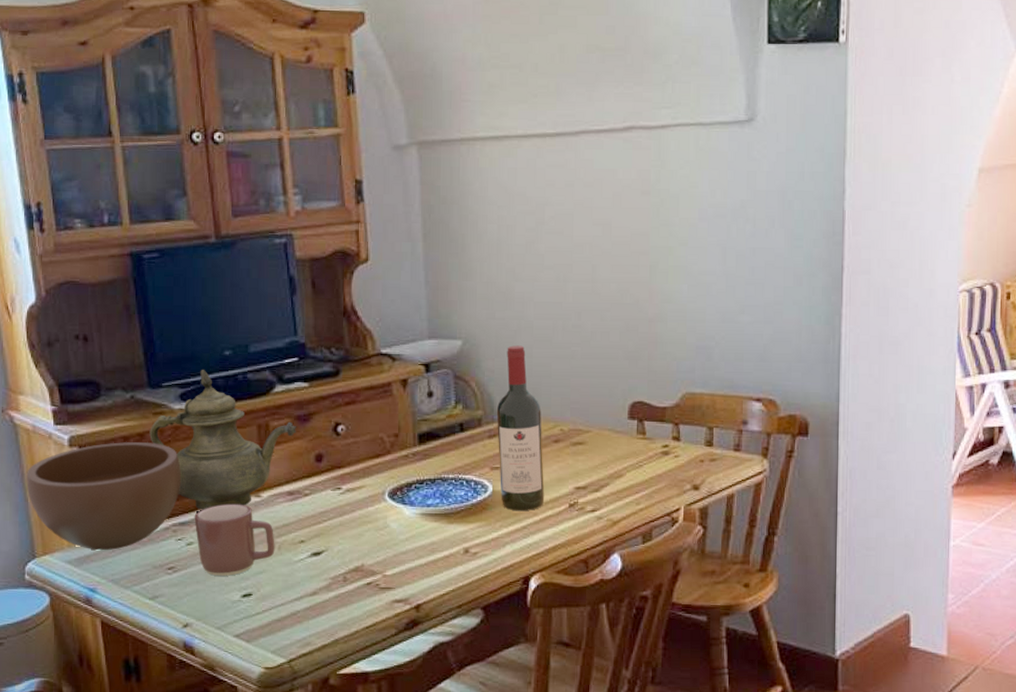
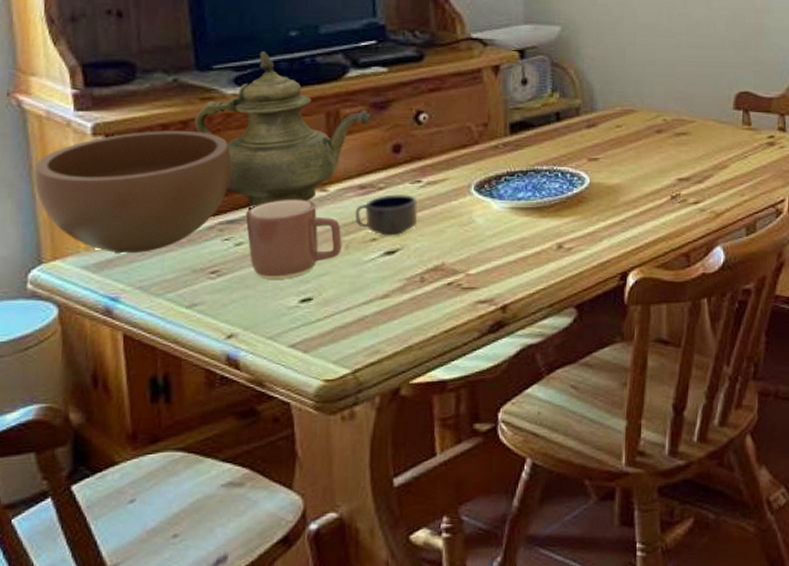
mug: none [285,500,340,538] -> present [355,194,418,236]
wine bottle: present [496,345,545,511] -> none [595,32,646,204]

